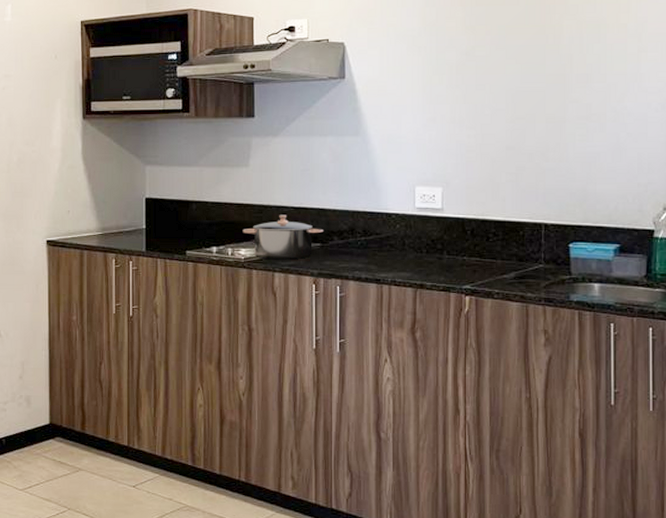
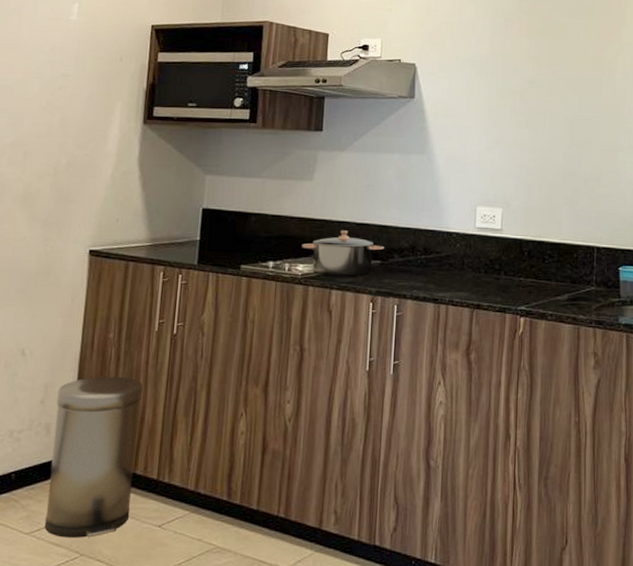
pedal bin: none [33,355,108,495] -> present [44,376,143,538]

